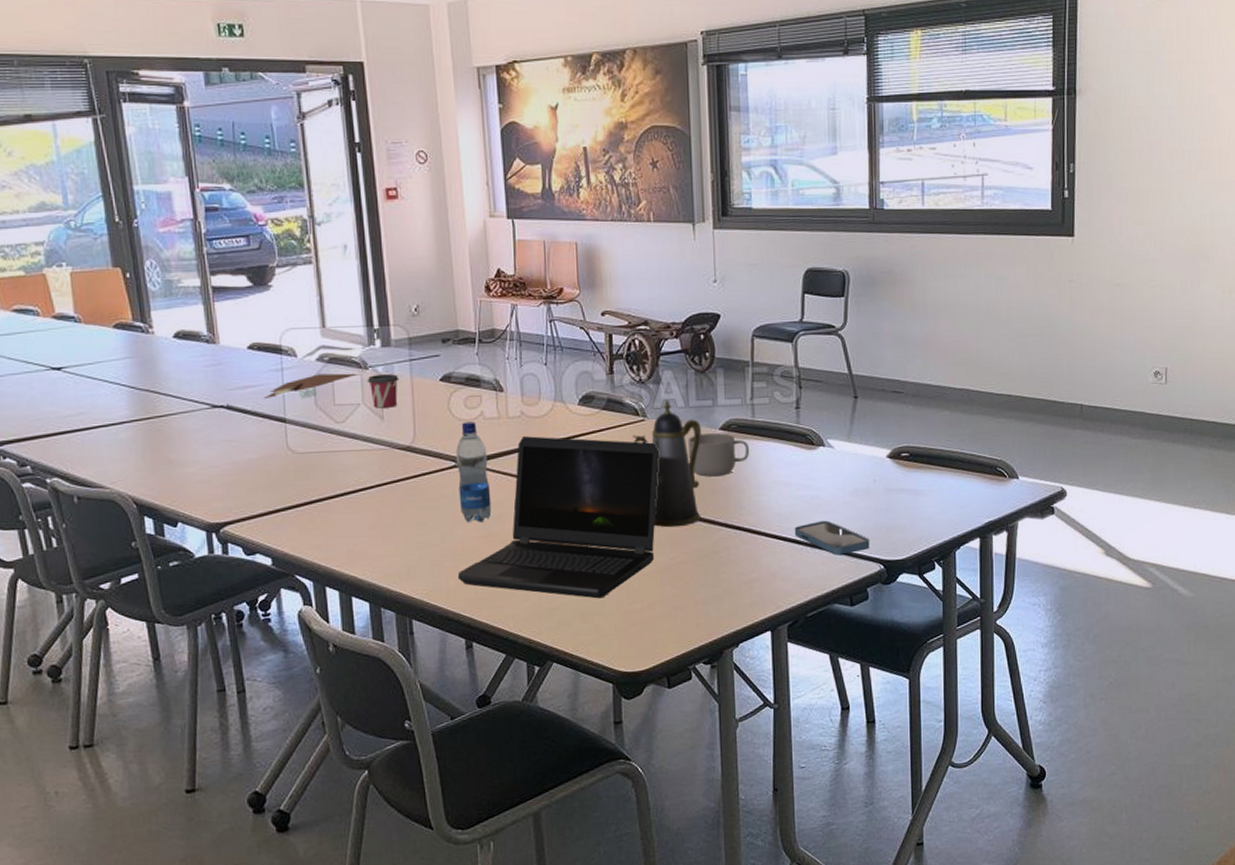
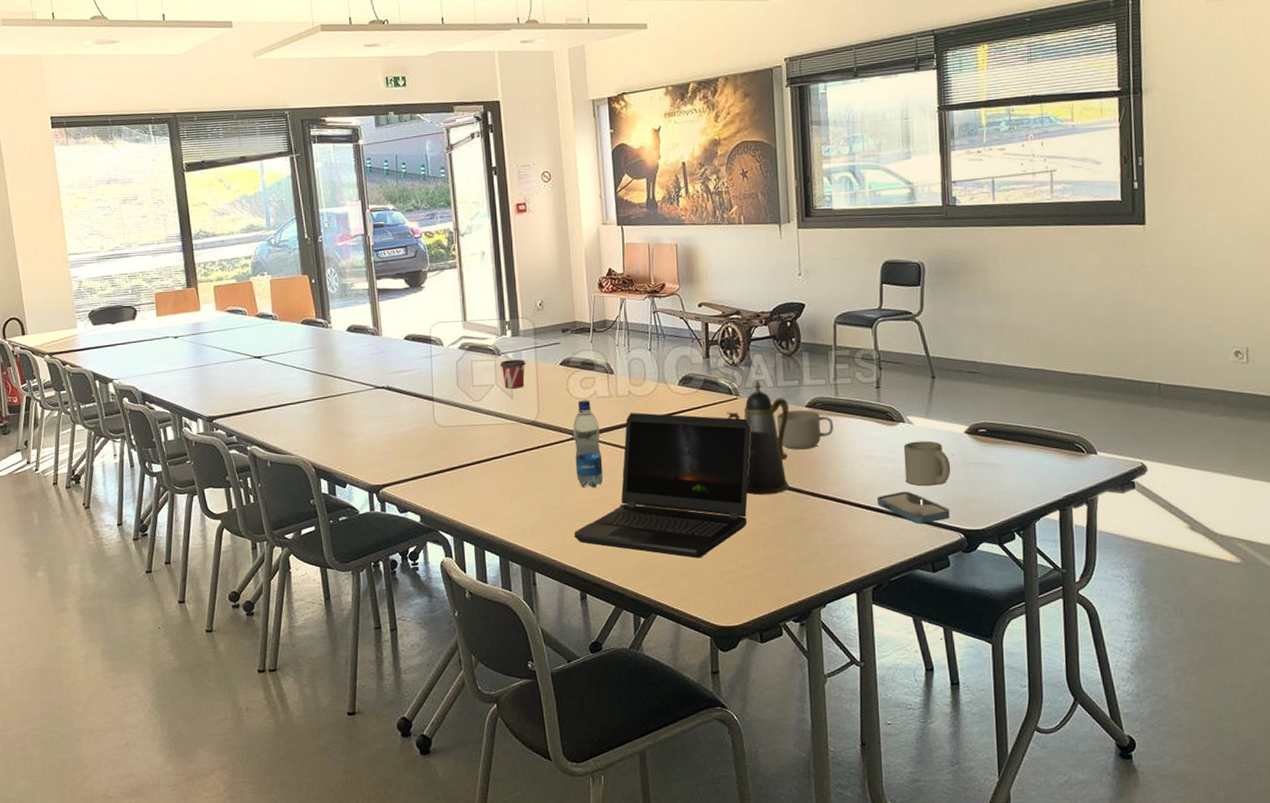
papers: present [263,373,357,400] -> none [416,359,492,382]
mug: none [823,466,872,515] -> present [903,441,951,487]

